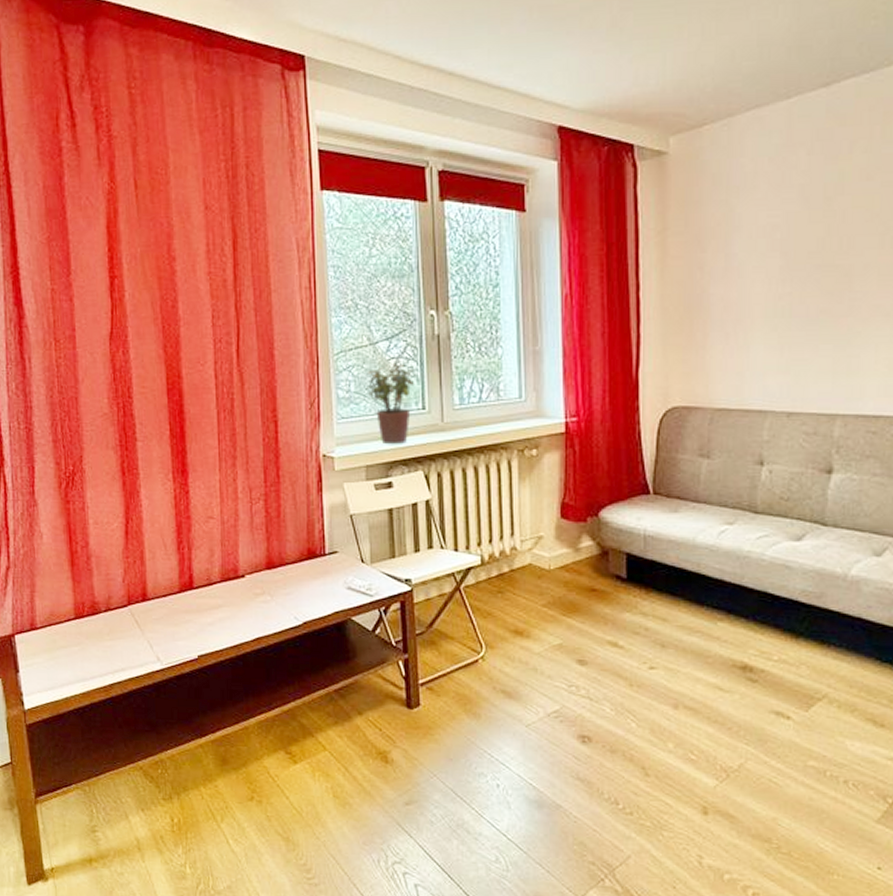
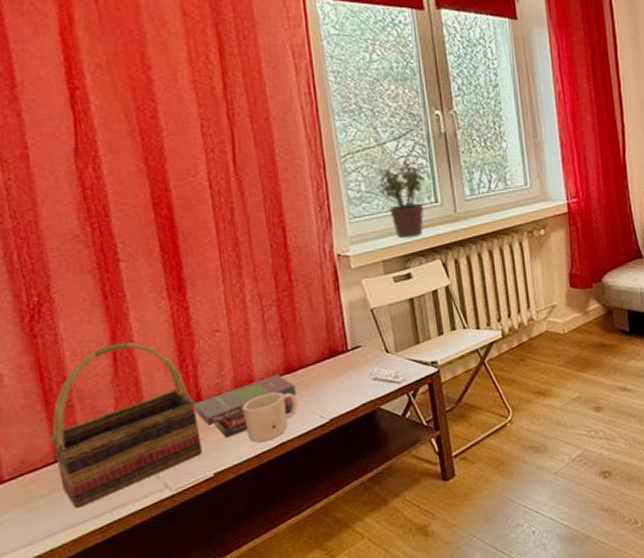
basket: none [71,517,190,665] -> present [48,342,203,509]
books: none [186,568,275,623] -> present [193,374,296,438]
mug: none [227,585,275,633] -> present [242,392,298,443]

